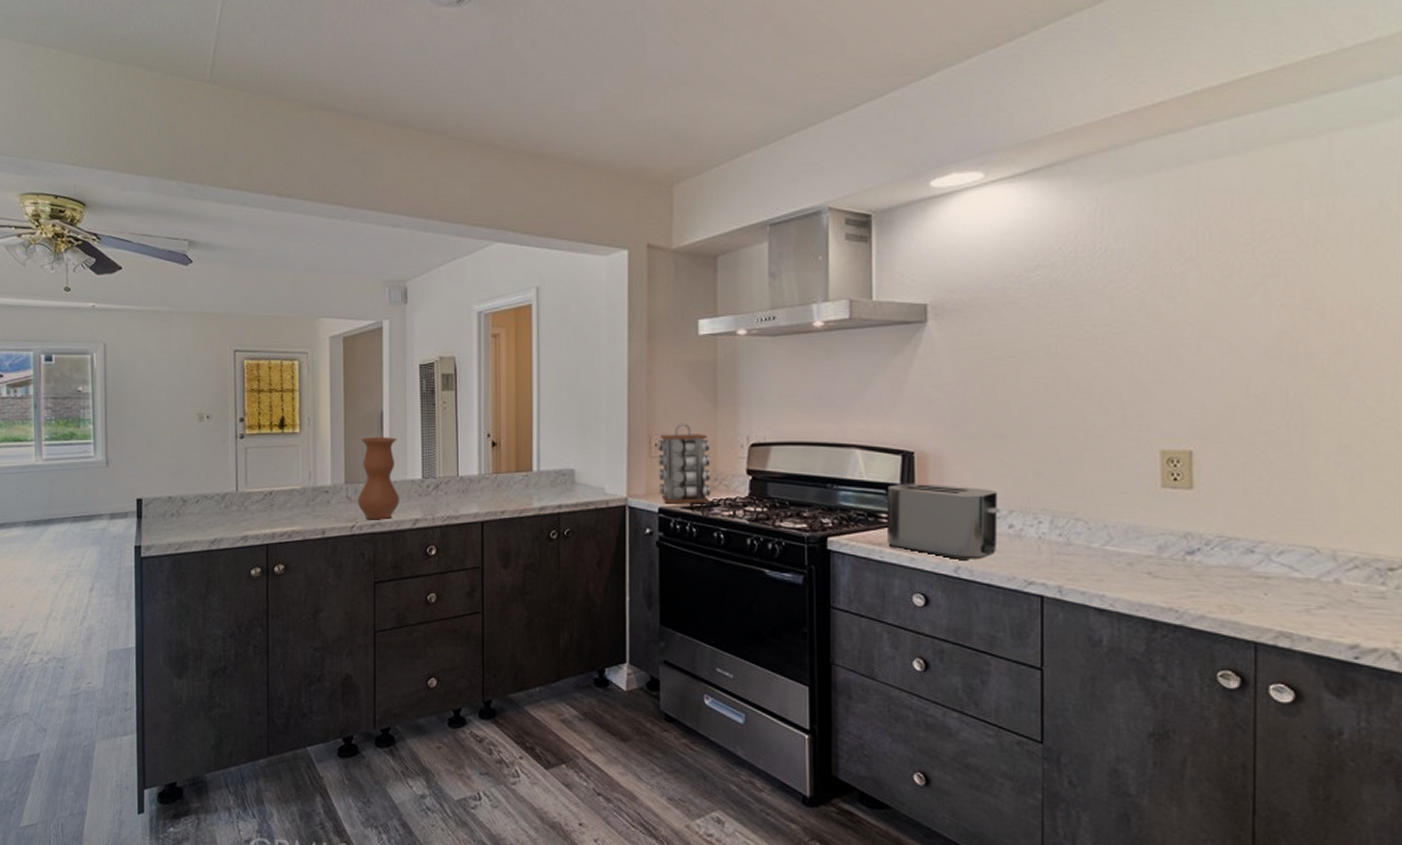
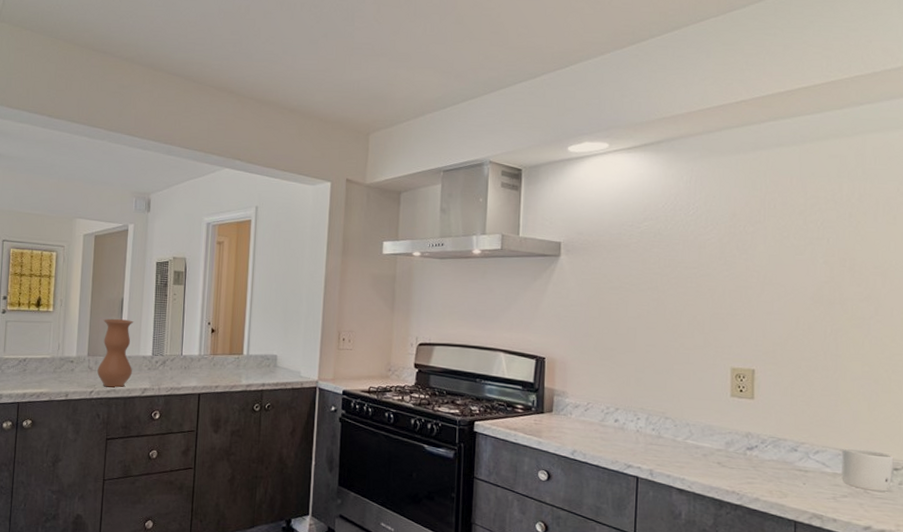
spice rack: present [658,423,711,504] -> none [344,323,386,389]
toaster: present [886,483,999,561] -> none [520,381,608,446]
mug: none [1314,544,1388,599] -> present [841,447,894,492]

